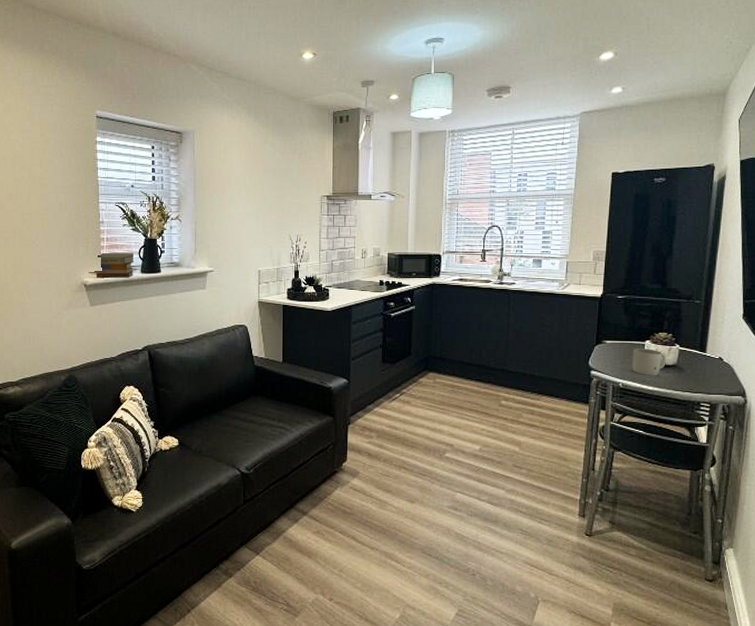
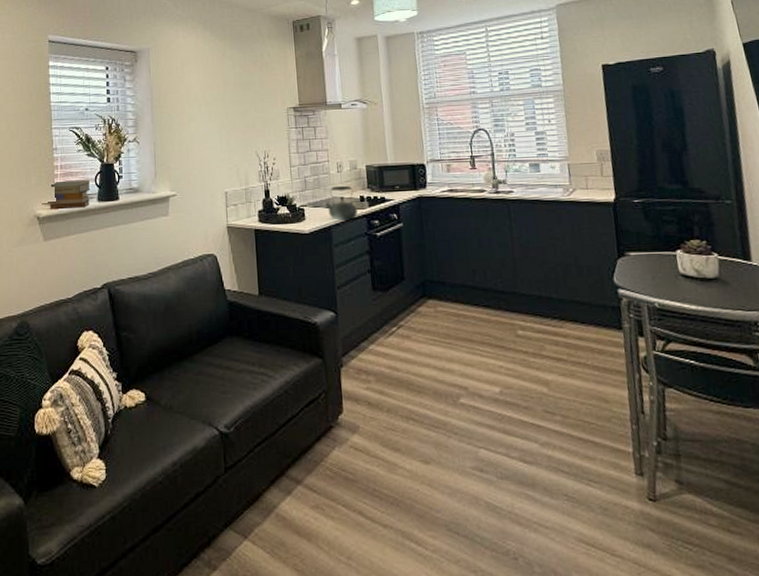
kettle: none [346,270,376,301] -> present [323,185,358,221]
mug: present [632,348,666,376] -> none [663,259,706,293]

